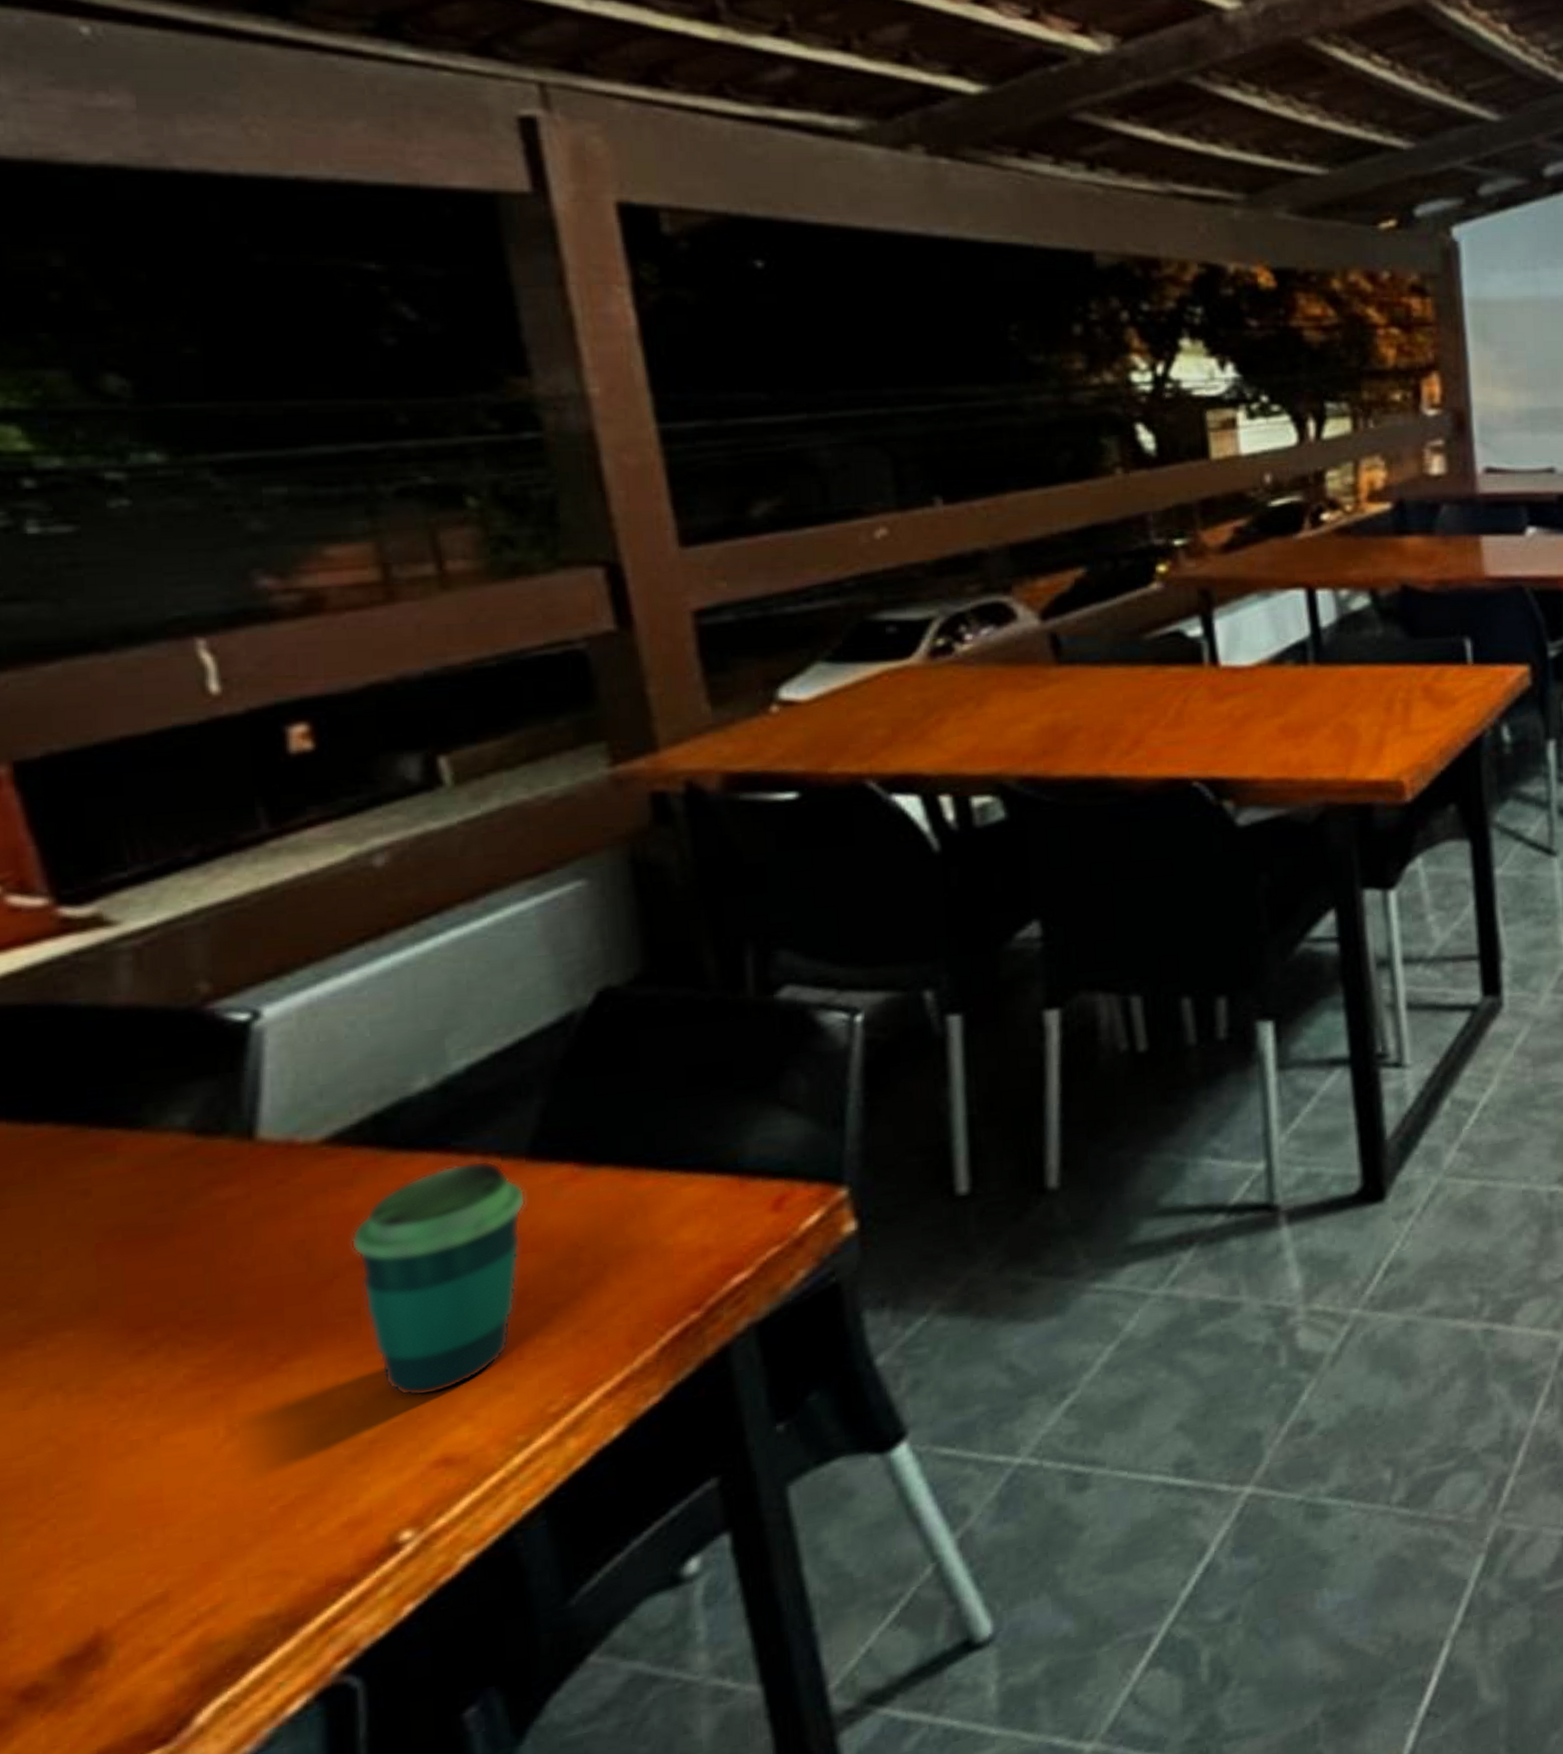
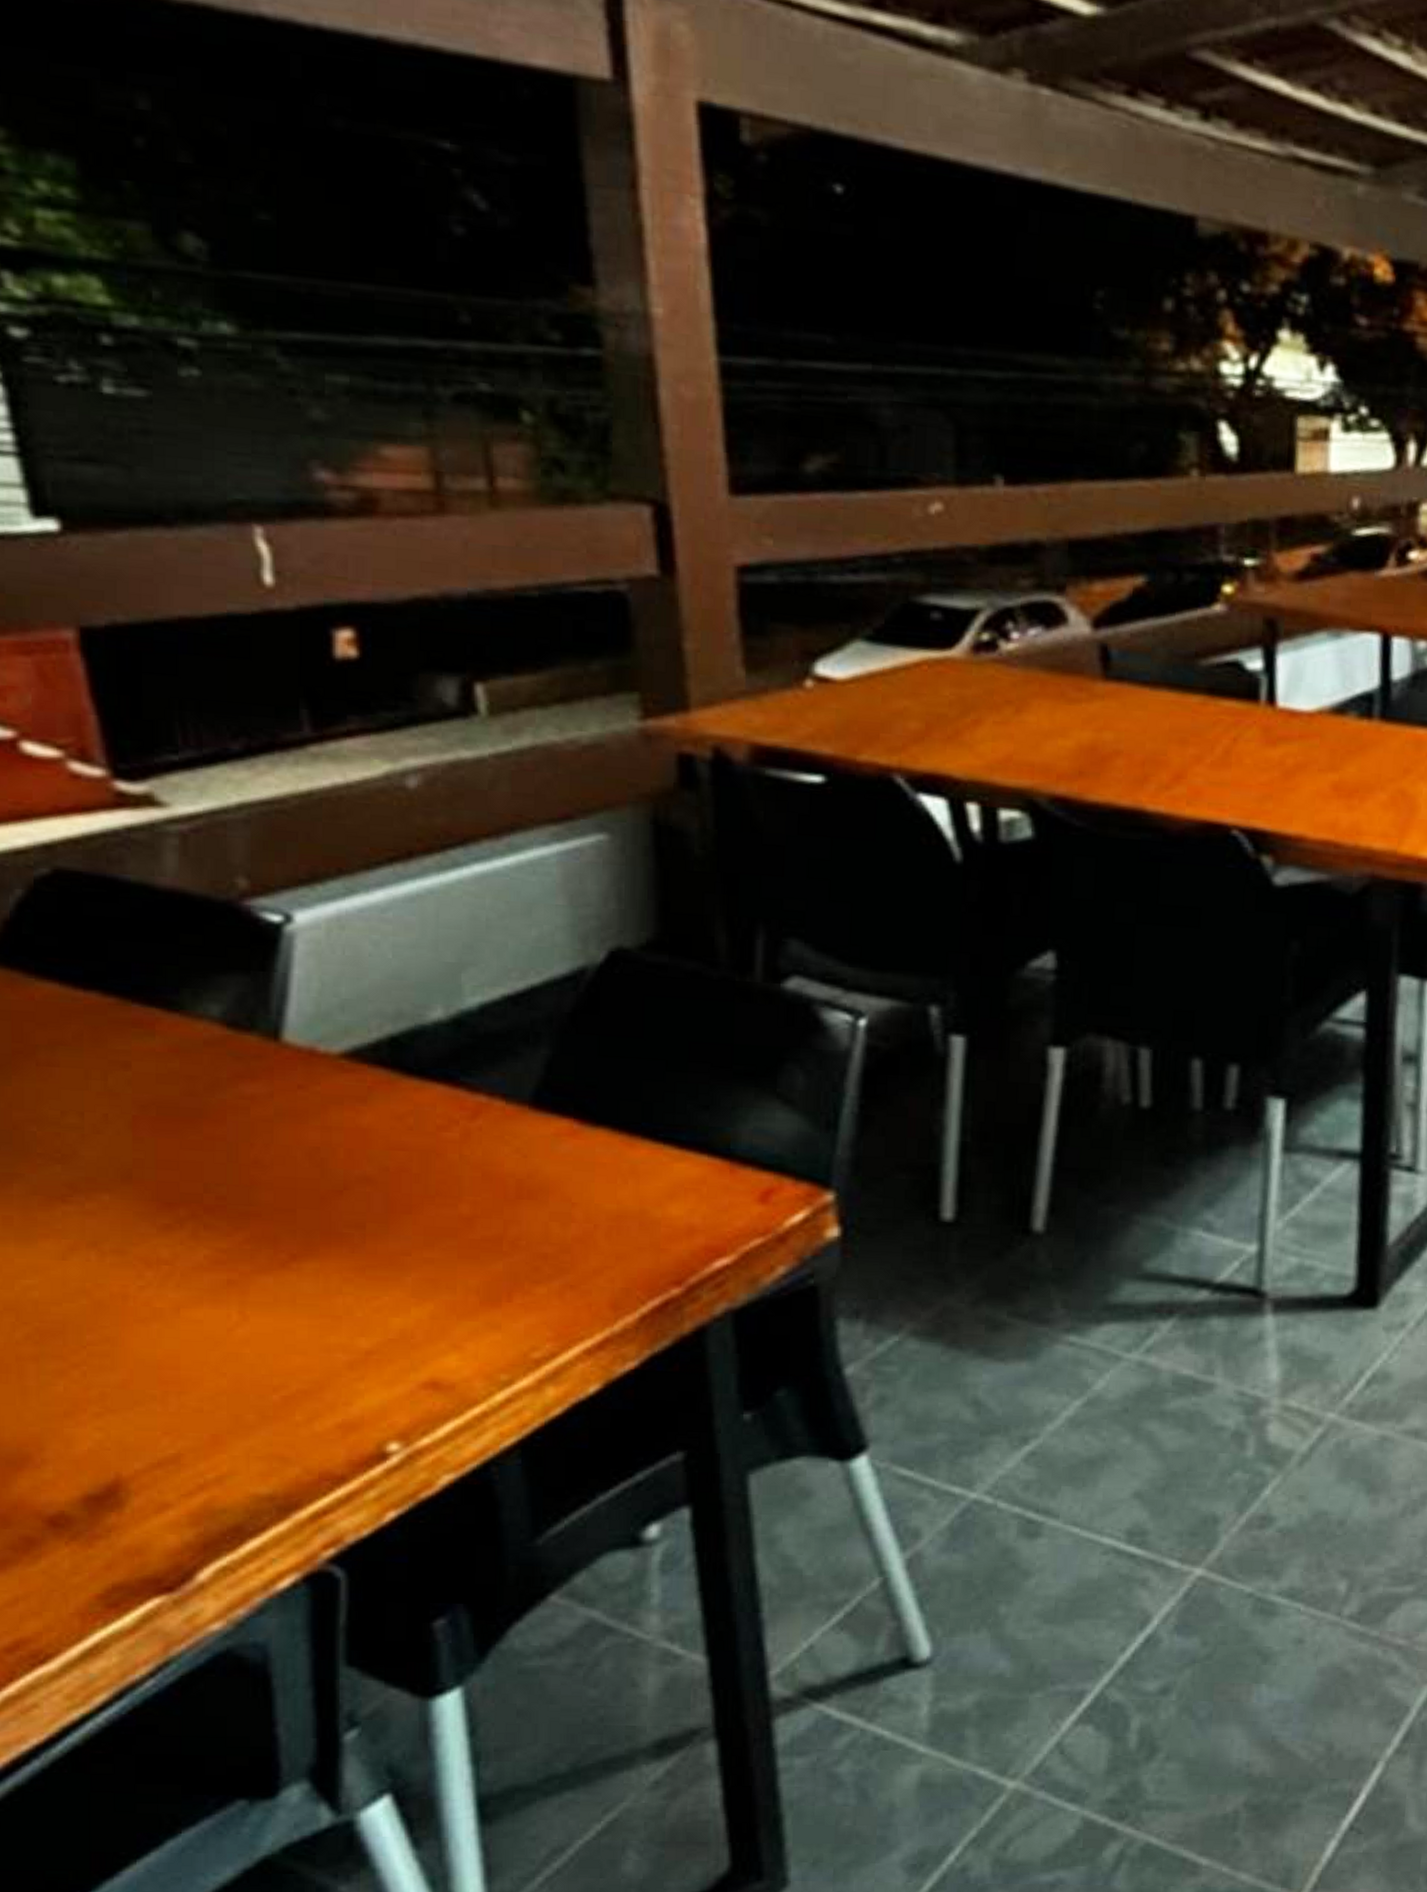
cup: present [350,1160,526,1397] -> none [361,1099,526,1320]

